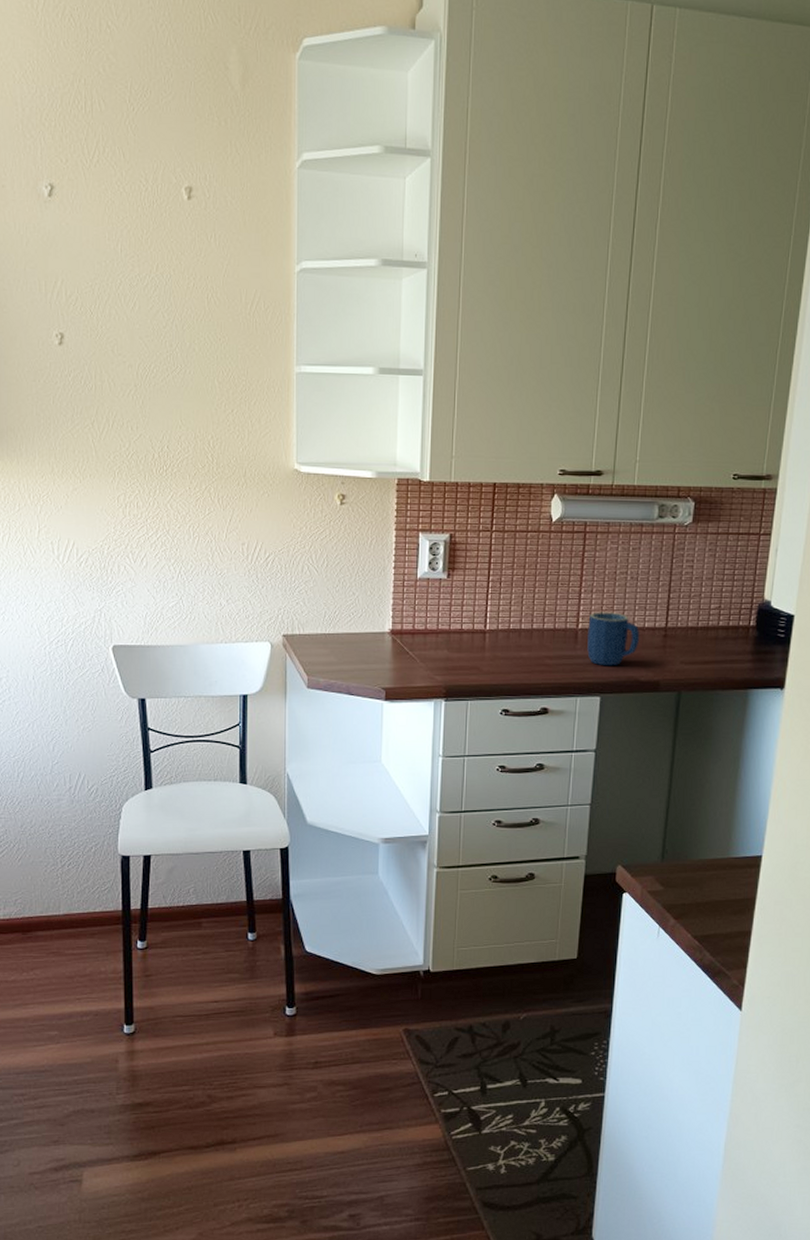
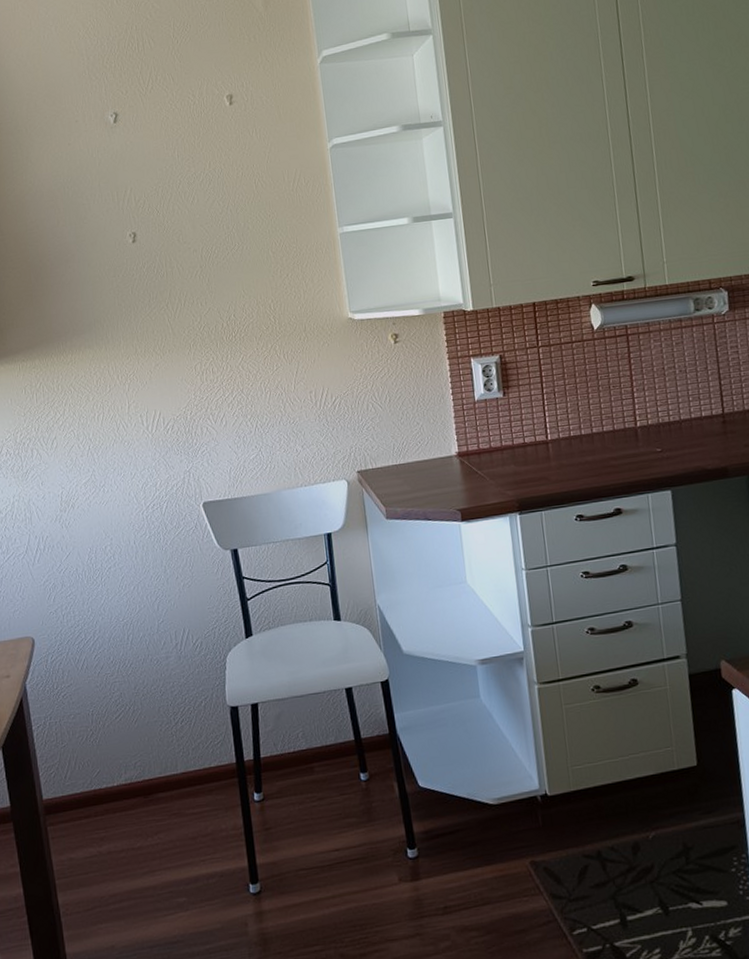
mug: present [587,612,640,666] -> none [646,406,700,460]

